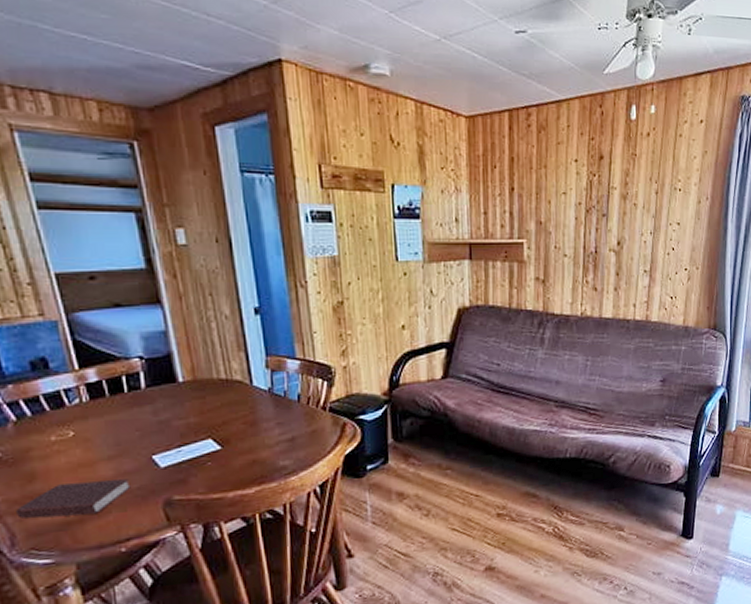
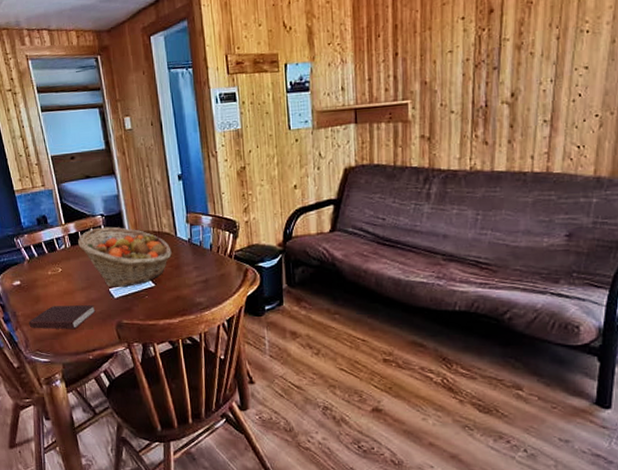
fruit basket: none [102,373,246,454] -> present [78,226,172,287]

